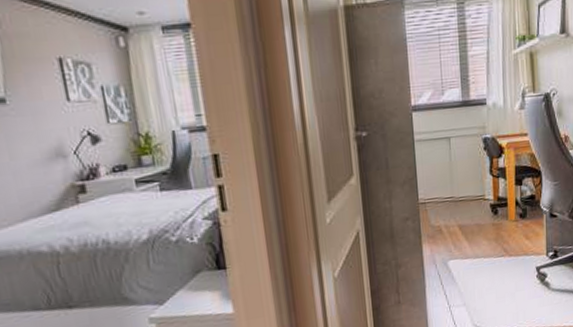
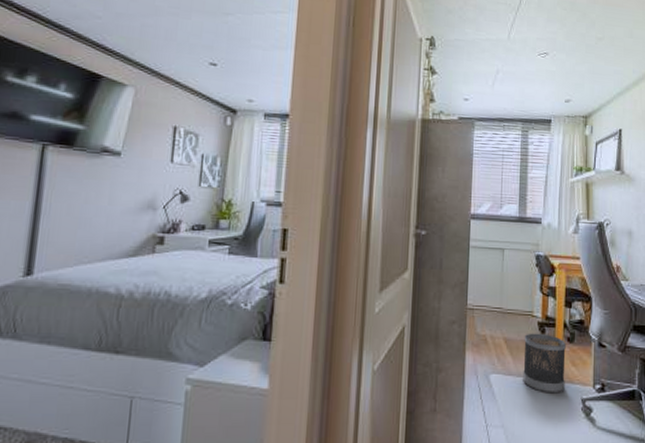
wastebasket: none [478,214,520,268] -> present [523,333,566,394]

